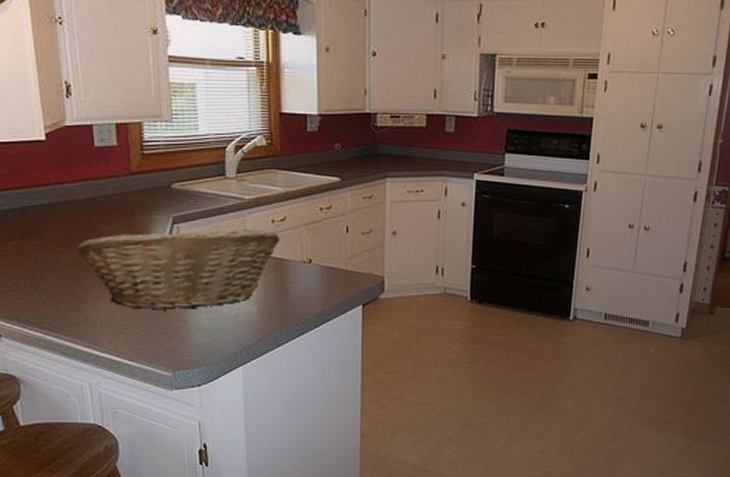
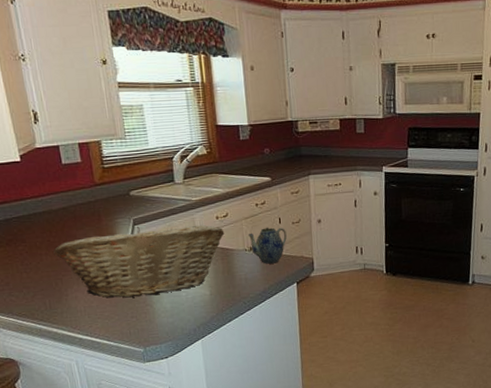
teapot: none [308,236,354,280] -> present [247,227,287,264]

